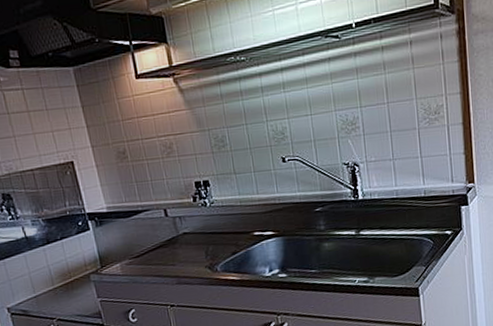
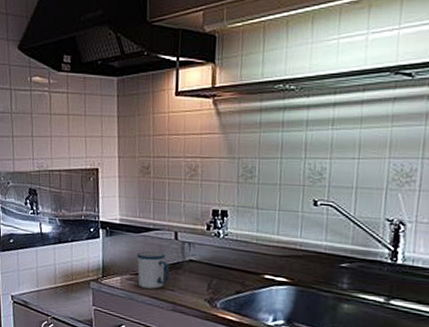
mug: none [131,231,168,269] -> present [137,251,170,289]

